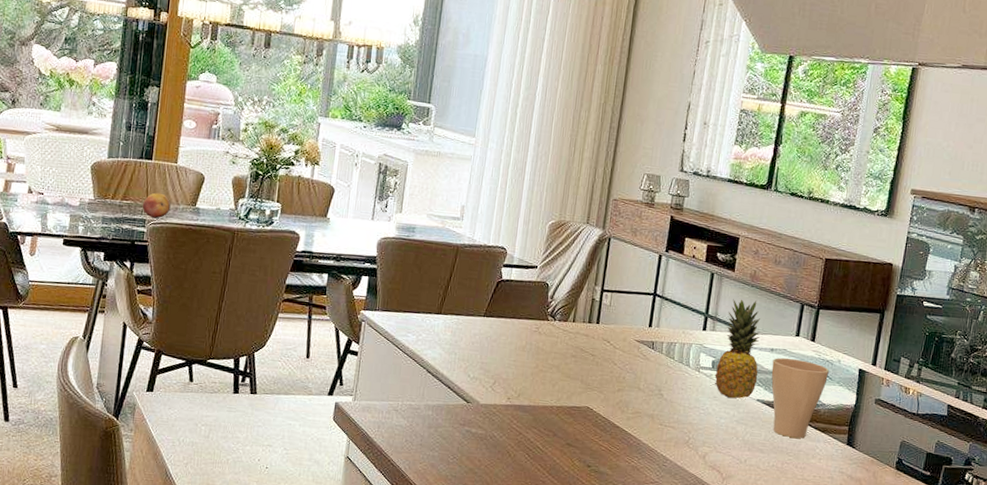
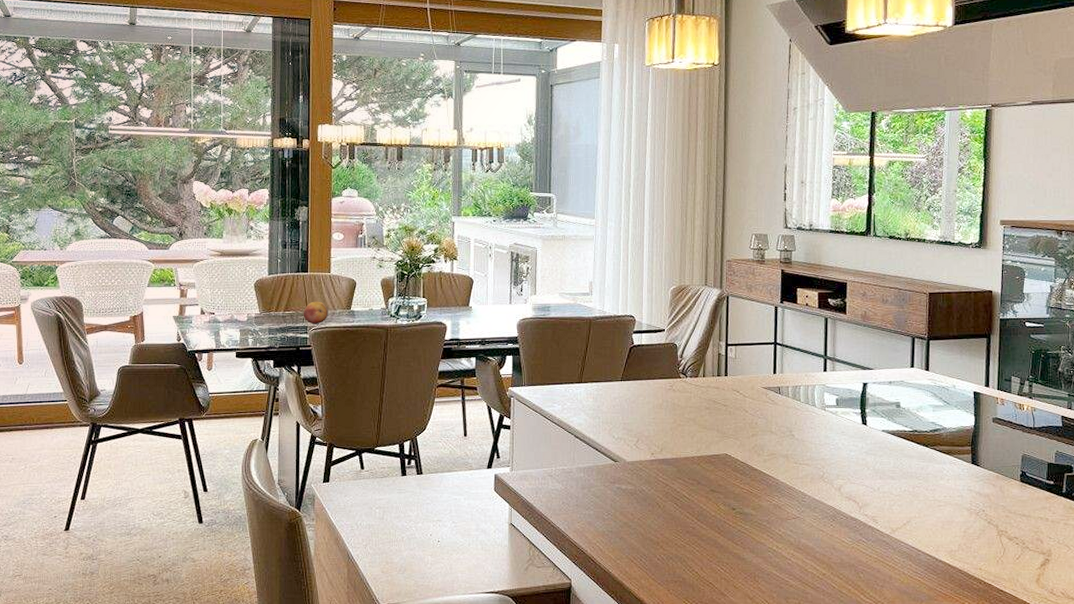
fruit: present [714,299,760,399] -> none [840,339,880,431]
cup: present [771,358,829,438] -> none [892,388,946,462]

